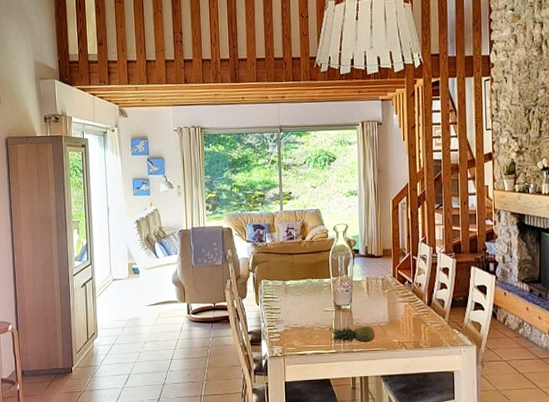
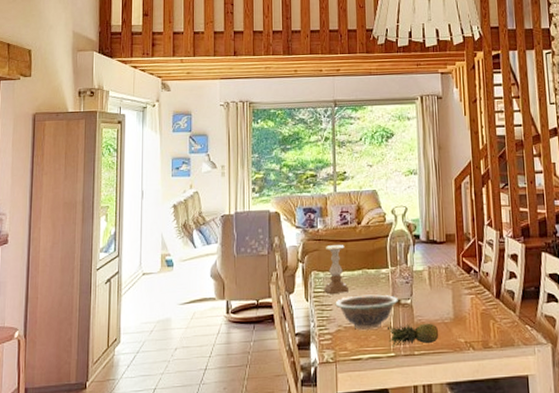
candle holder: none [273,257,294,300] -> present [324,245,348,295]
decorative bowl: none [283,300,340,330] -> present [335,294,399,330]

